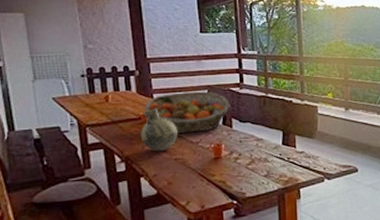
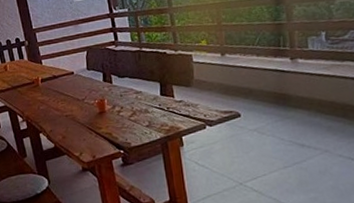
pitcher: present [140,108,177,152] -> none [35,72,66,110]
fruit basket: present [144,91,230,134] -> none [35,52,109,94]

